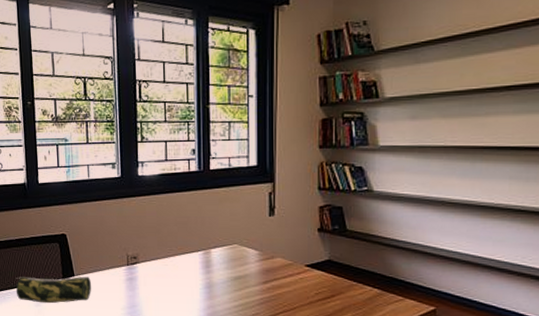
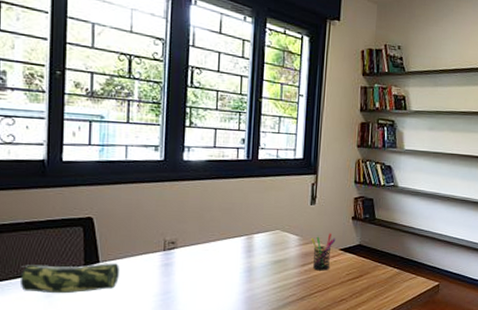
pen holder: none [272,247,300,289] -> present [311,233,336,271]

